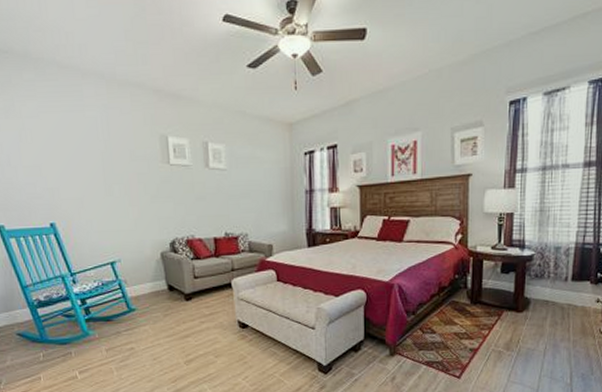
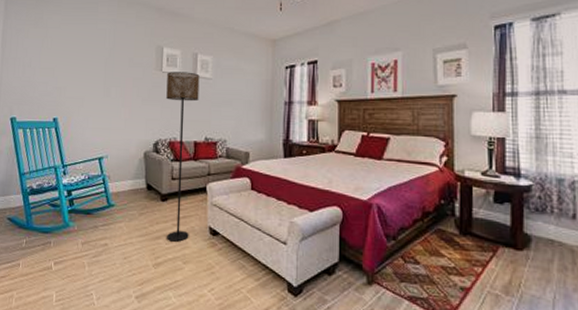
floor lamp: none [176,163,218,338] -> present [166,72,200,242]

